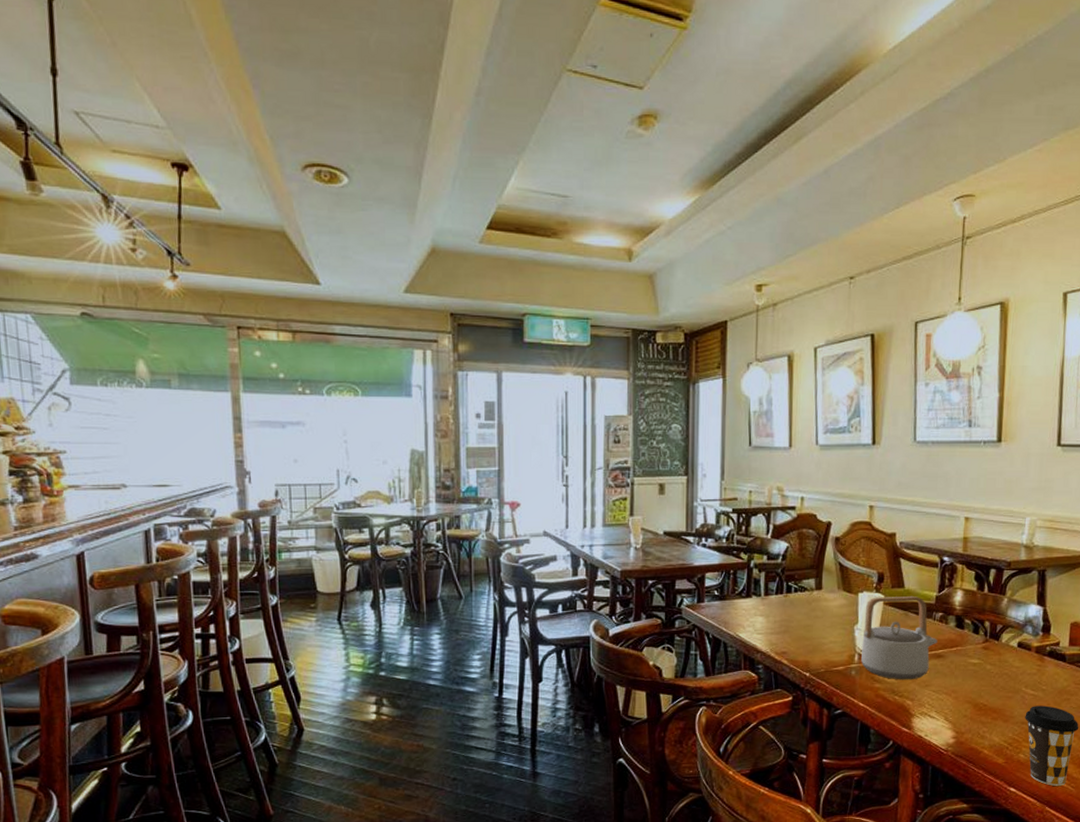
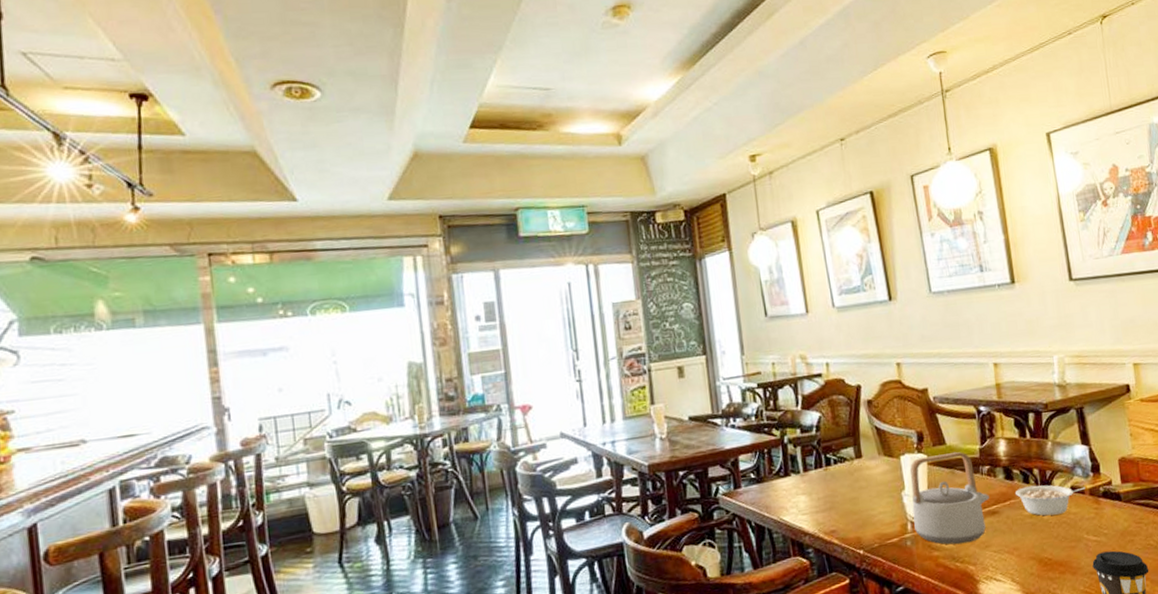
legume: none [964,636,1033,666] -> present [1015,485,1086,516]

